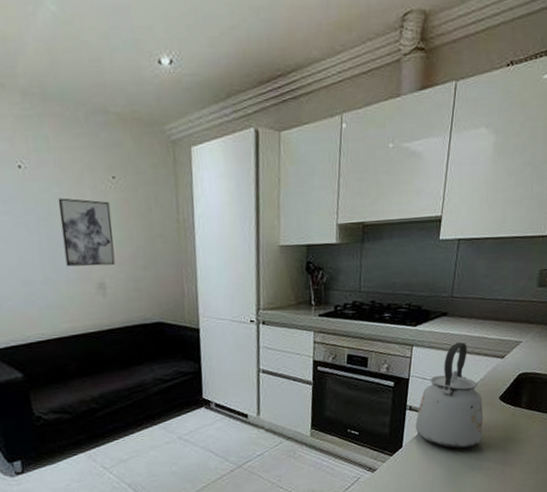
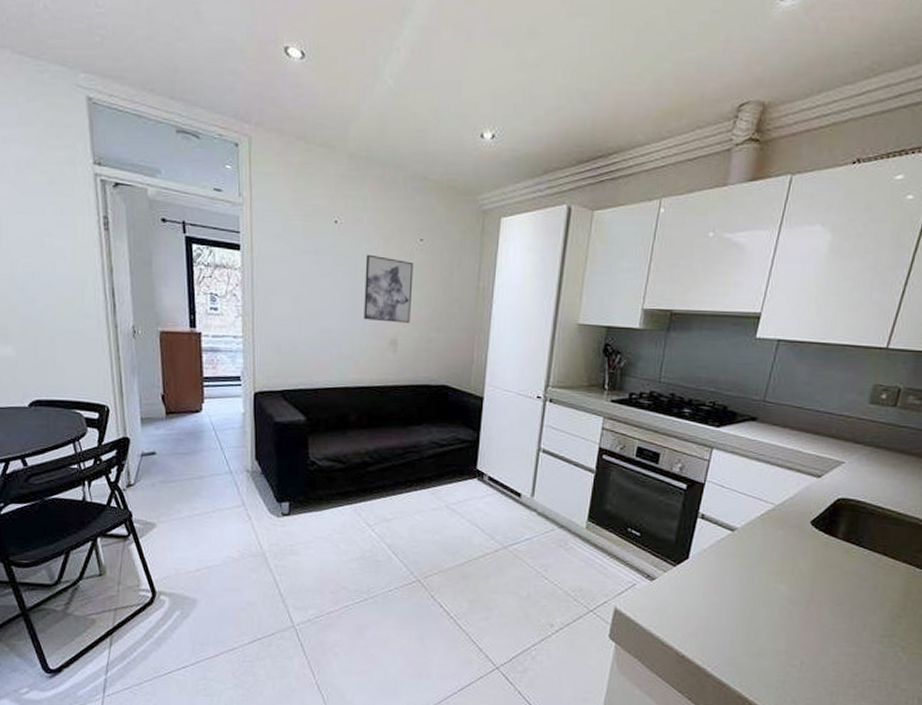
kettle: present [415,342,483,449] -> none [705,451,790,573]

